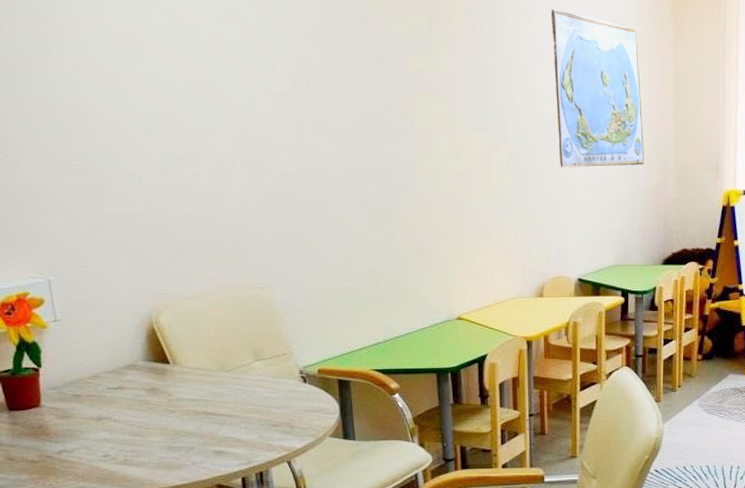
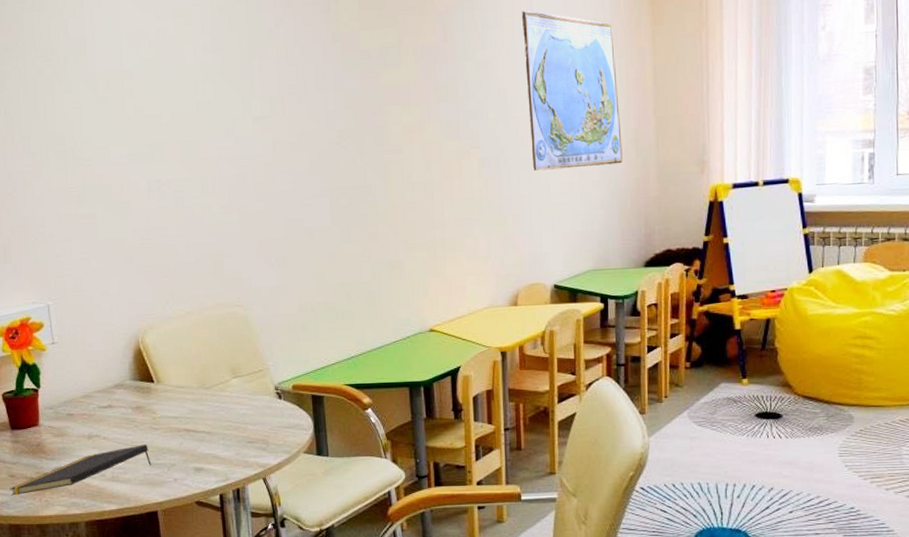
notepad: none [8,427,168,480] -> present [9,445,152,496]

